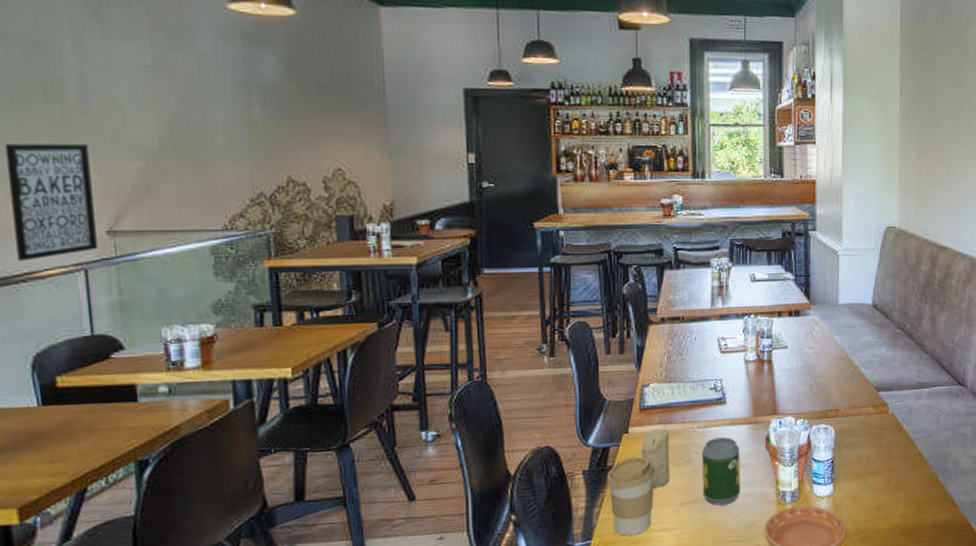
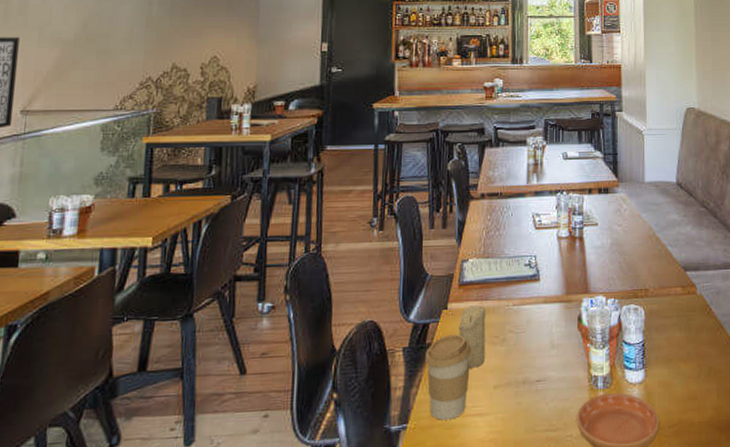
soda can: present [702,437,740,506] -> none [516,316,553,390]

